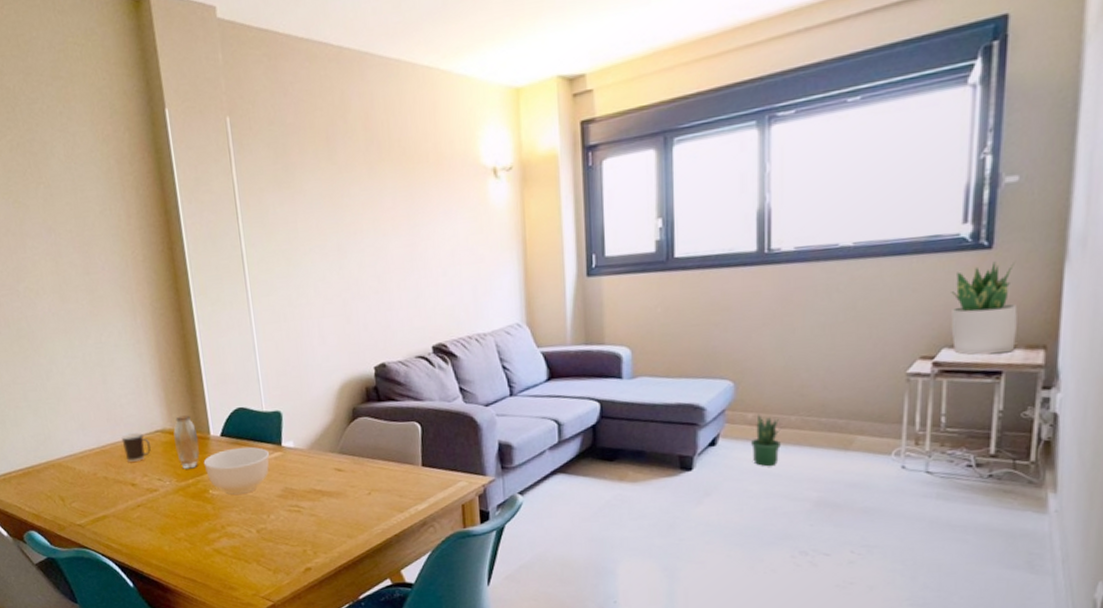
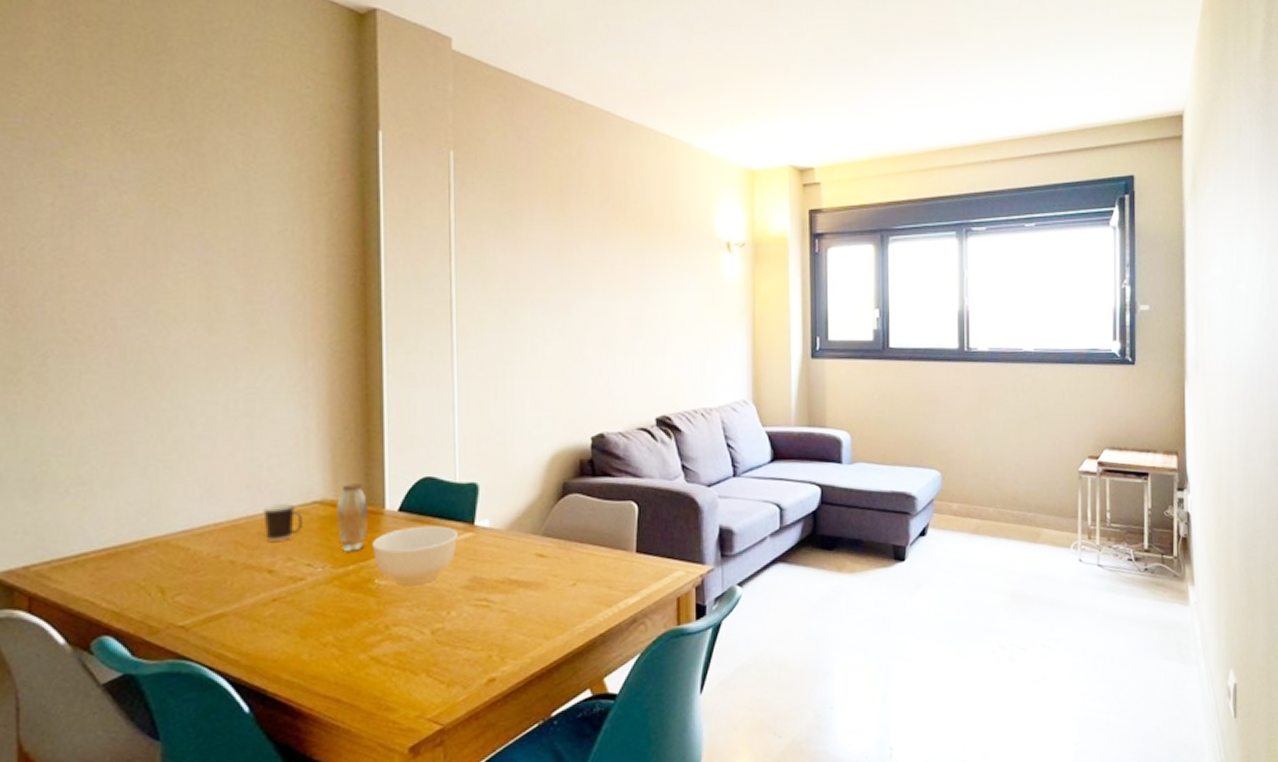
planter: present [750,414,781,466] -> none [955,504,981,557]
planter: present [951,261,1018,356] -> none [1108,376,1156,458]

